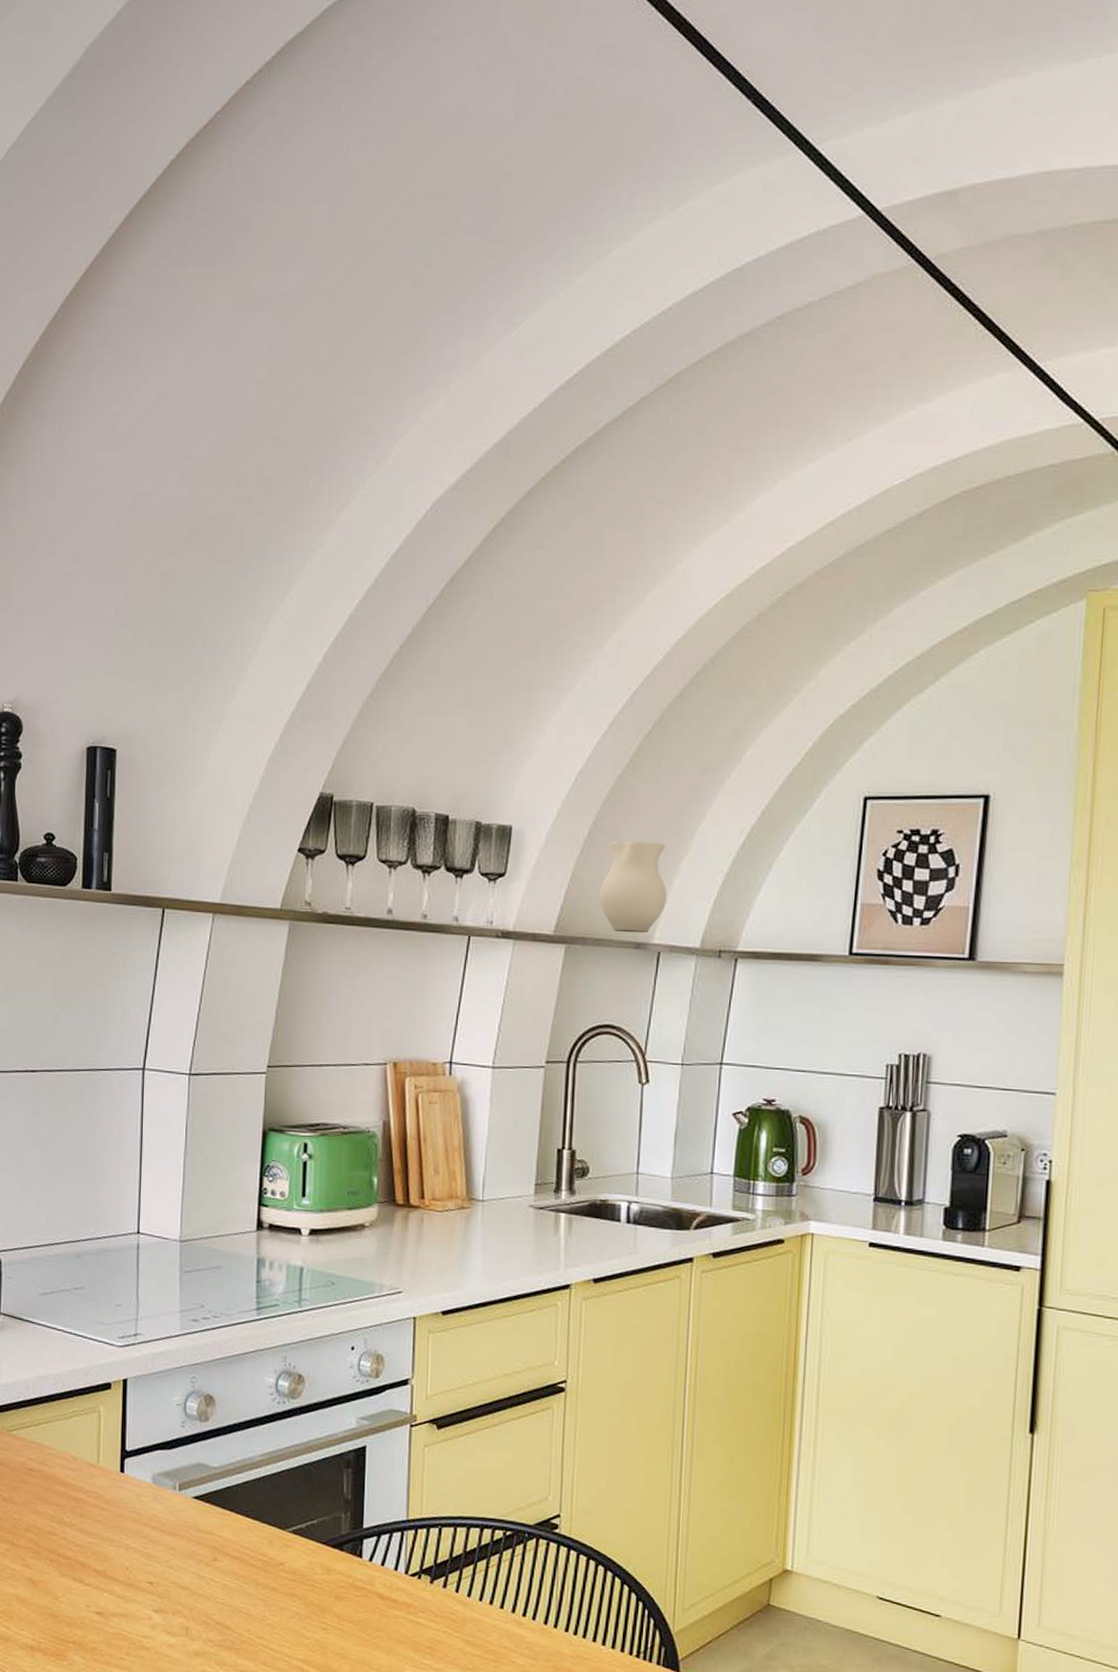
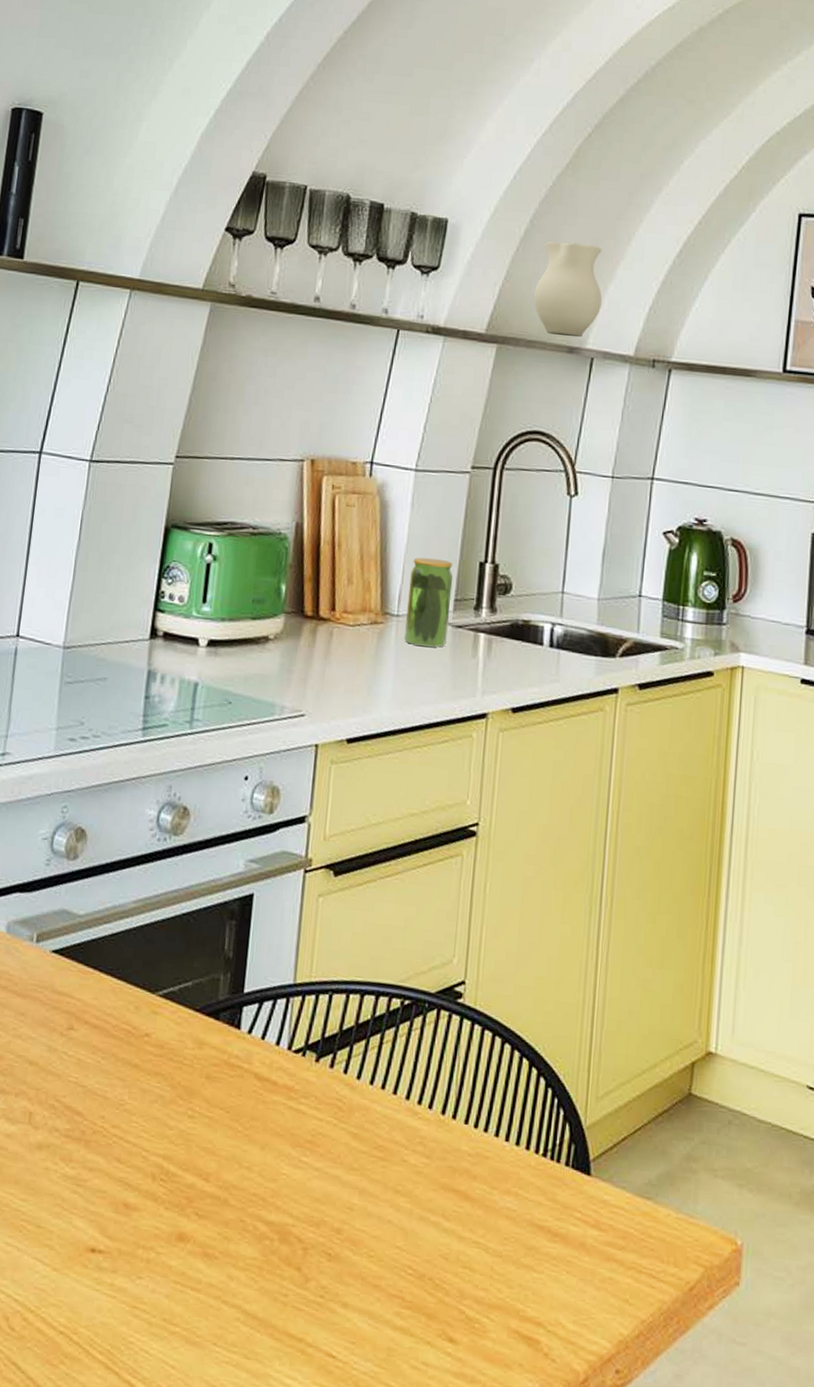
jar: none [489,1147,533,1228] -> present [403,557,453,647]

